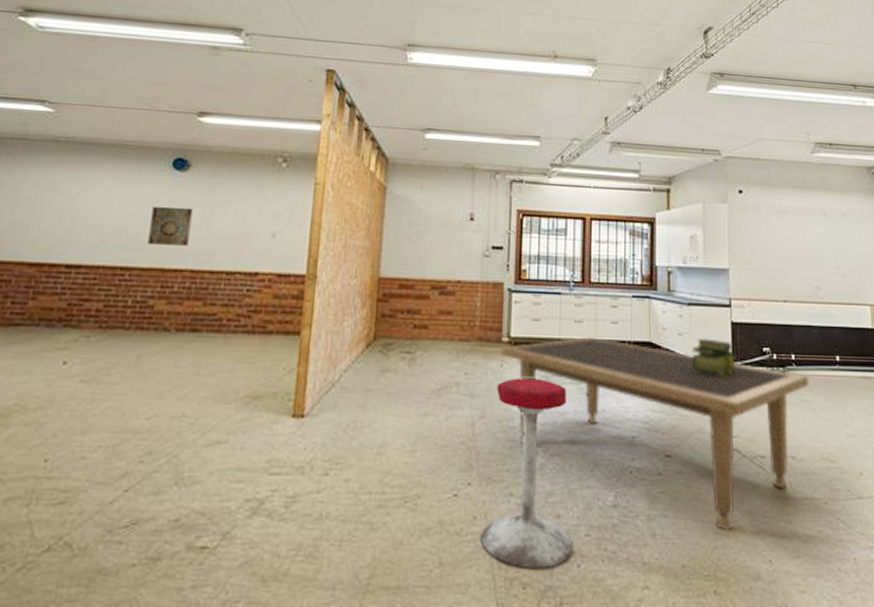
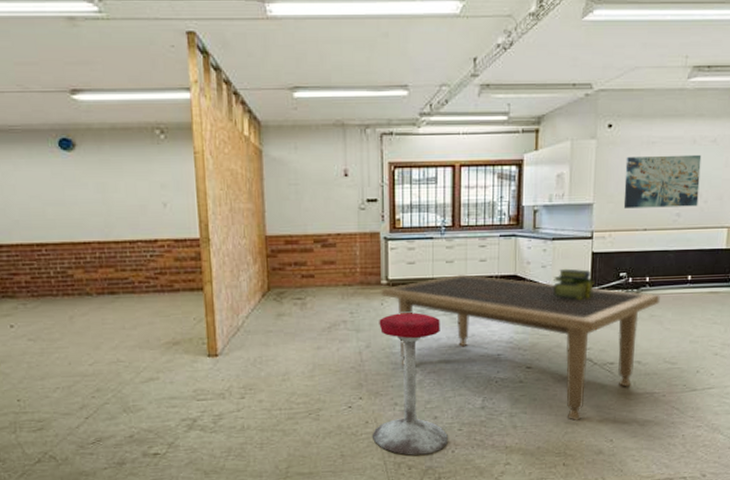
wall art: present [147,206,193,246] -> none [51,185,90,221]
wall art: none [759,224,837,280] -> present [623,154,702,209]

